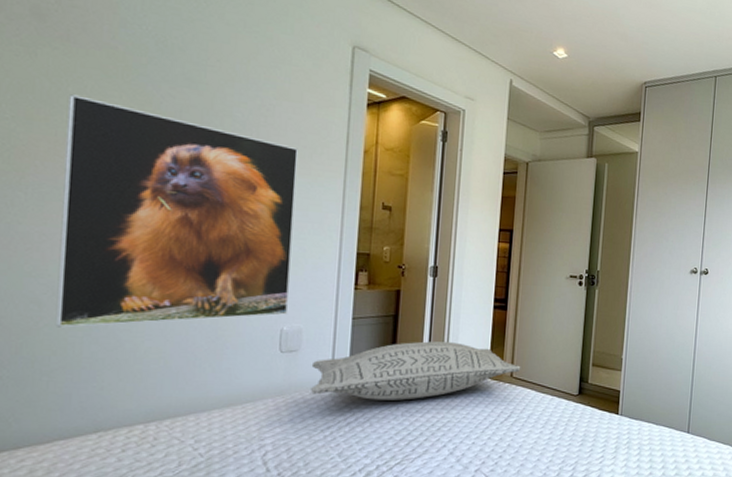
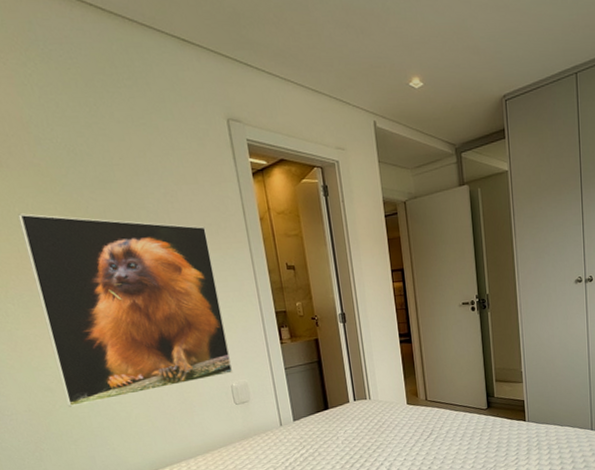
pillow: present [311,341,521,400] -> none [261,377,434,435]

